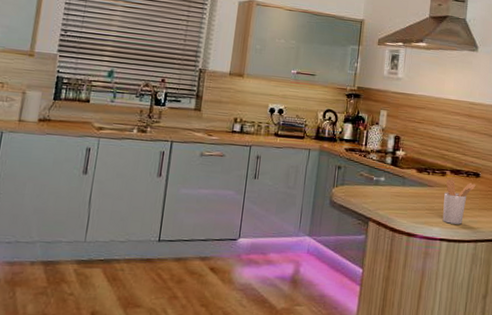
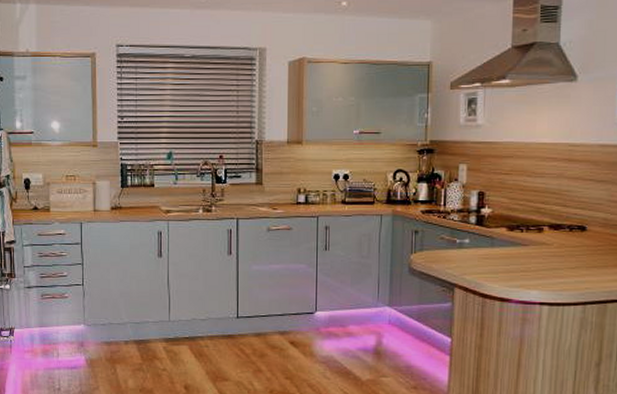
utensil holder: present [442,178,476,224] -> none [542,234,581,286]

